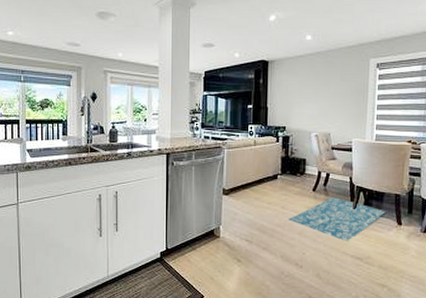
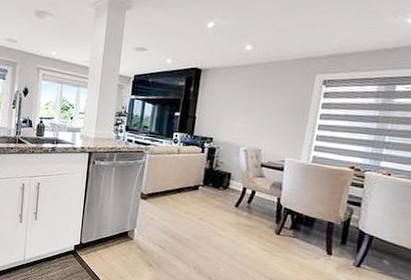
rug: present [288,196,386,241] -> none [205,215,315,263]

